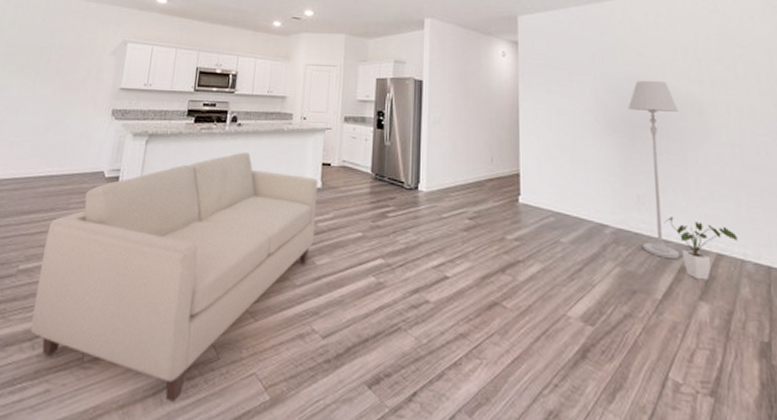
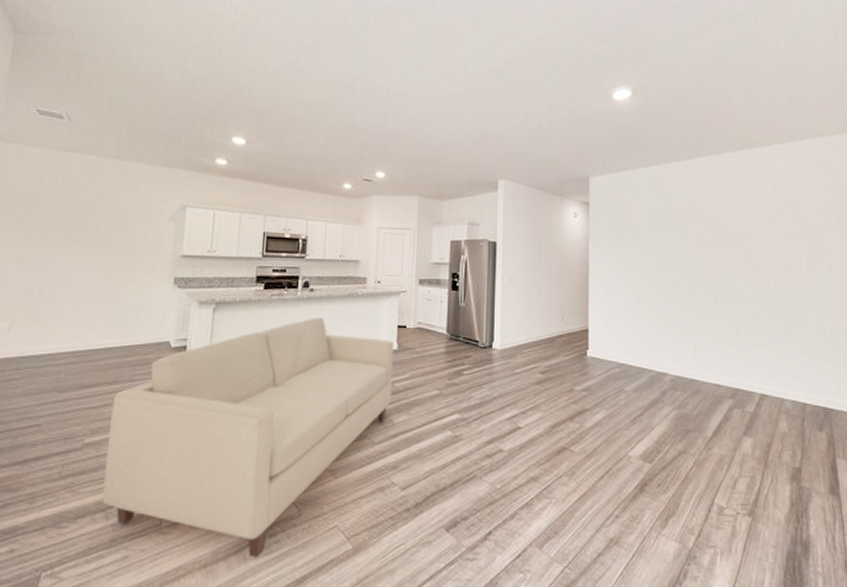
floor lamp: present [628,80,680,260] -> none [690,238,734,401]
house plant: present [665,217,738,280] -> none [717,363,779,418]

